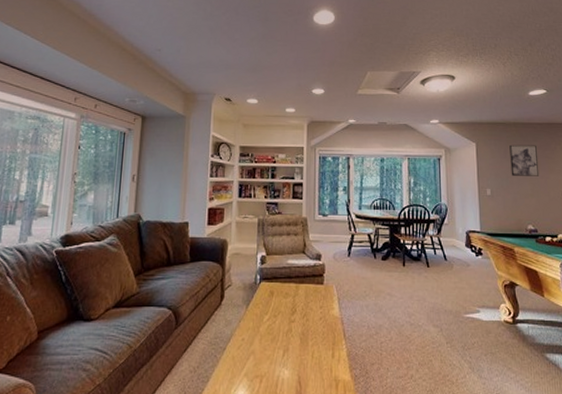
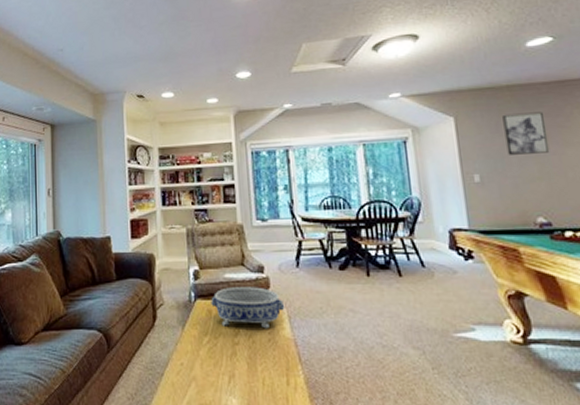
decorative bowl: none [274,272,336,309] -> present [211,287,285,329]

